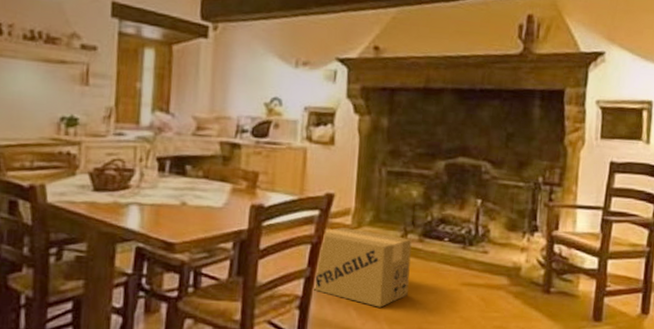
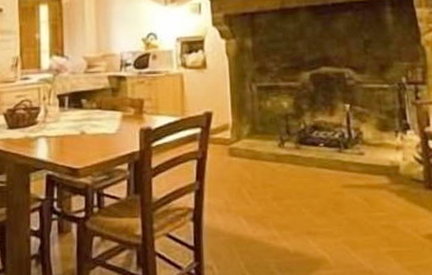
cardboard box: present [311,228,412,308] -> none [202,142,292,215]

